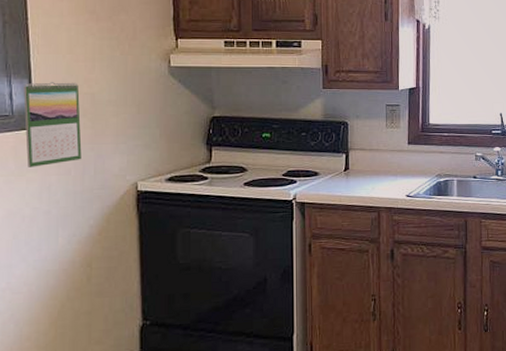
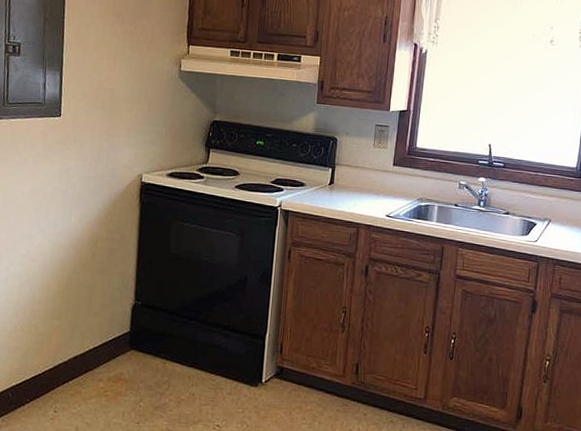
calendar: present [23,82,82,167] -> none [52,75,101,151]

